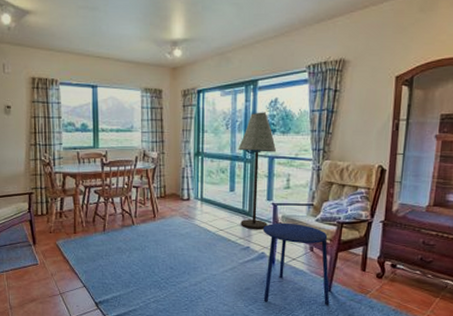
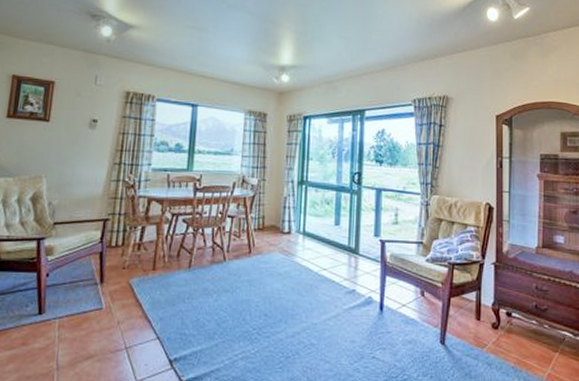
floor lamp: present [238,112,277,229] -> none [344,142,384,269]
side table: present [262,222,330,305] -> none [369,262,444,362]

